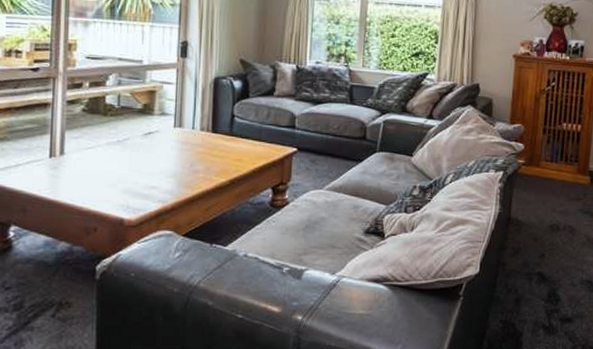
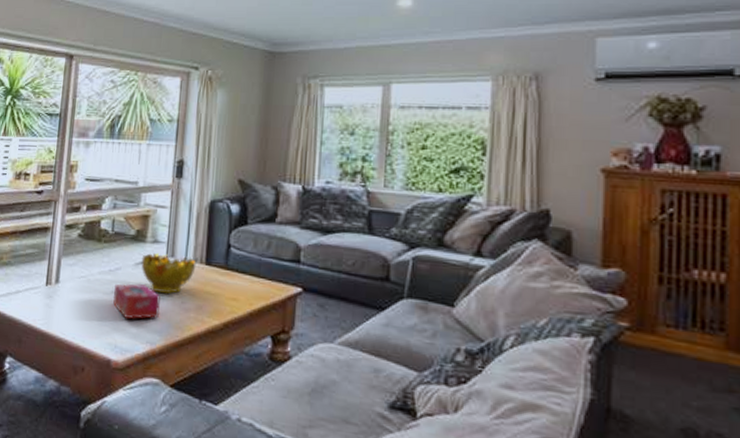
tissue box: none [123,151,171,183] -> present [113,283,161,319]
decorative bowl: none [149,123,203,159] -> present [141,252,197,294]

